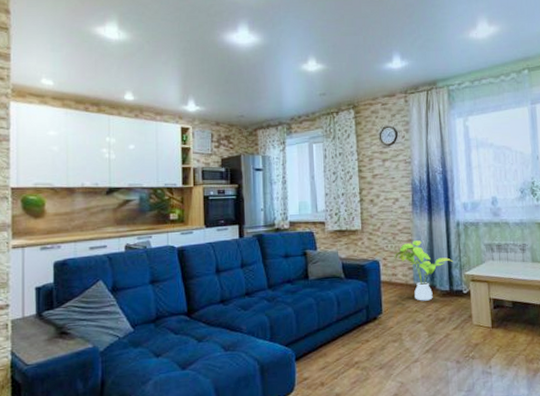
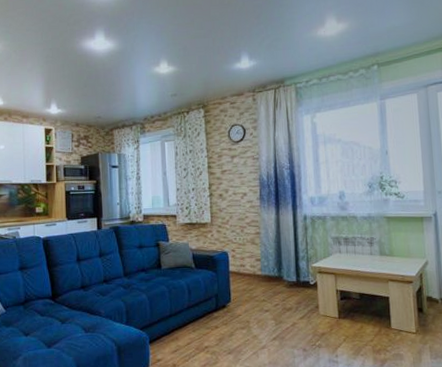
house plant: present [395,240,453,301] -> none [243,233,300,291]

